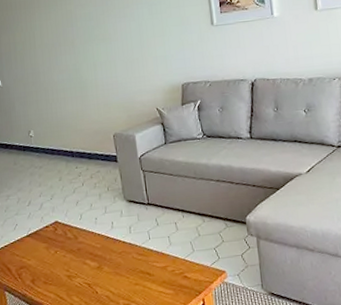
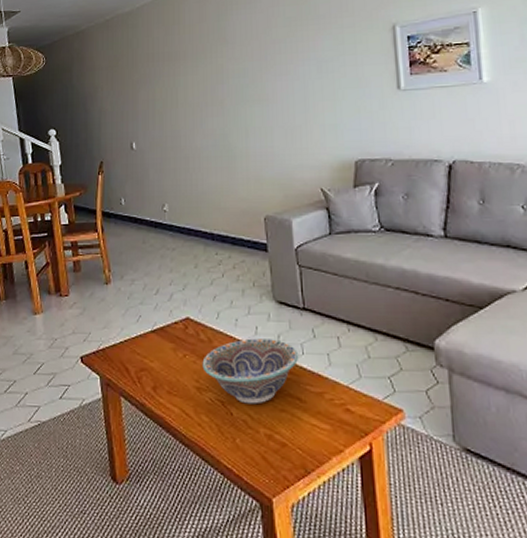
decorative bowl: none [71,230,147,283] -> present [202,338,299,405]

